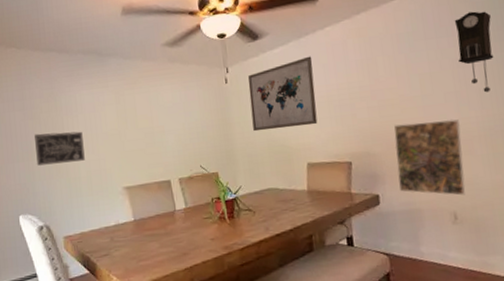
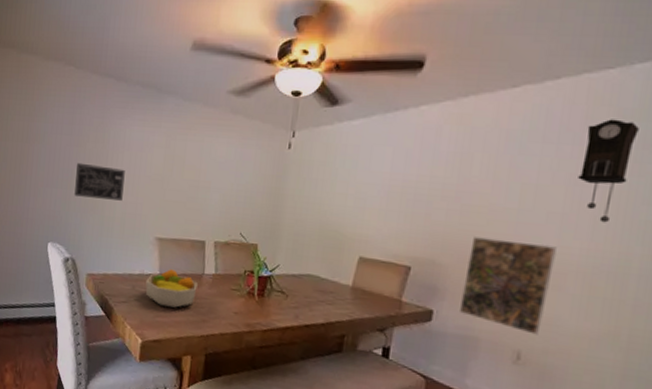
fruit bowl: none [123,213,172,250] -> present [145,269,198,308]
wall art: present [248,56,318,132] -> none [307,136,396,216]

